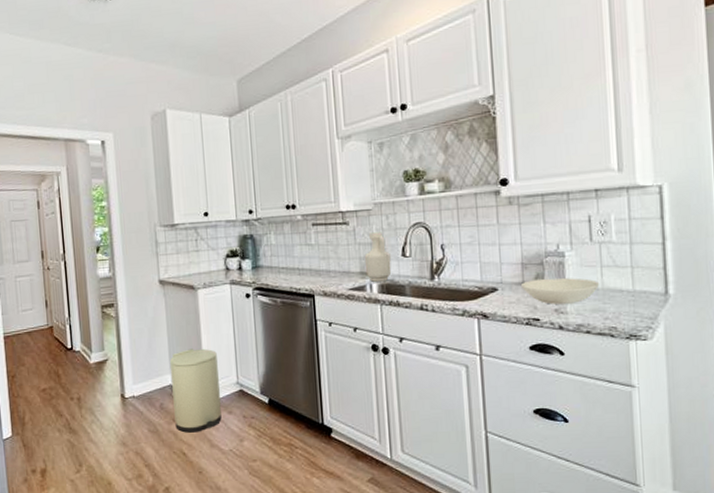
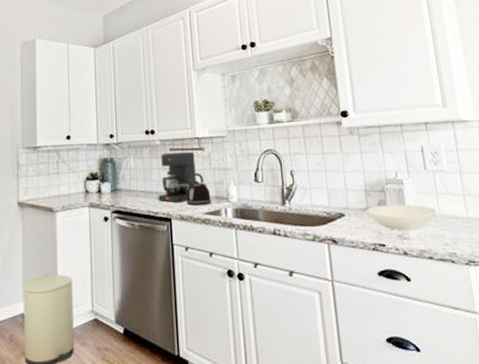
coffee maker: none [300,226,341,279] -> present [158,152,197,203]
kettle: none [329,248,356,282] -> present [186,173,211,206]
ceramic jug: present [364,232,392,282] -> none [219,158,245,206]

